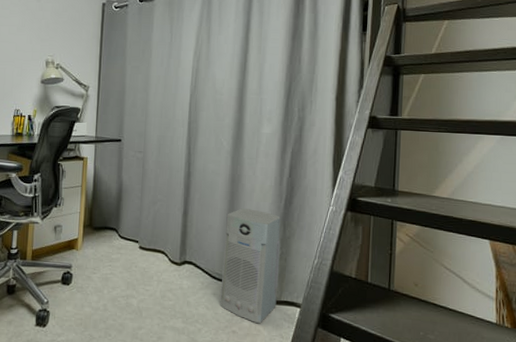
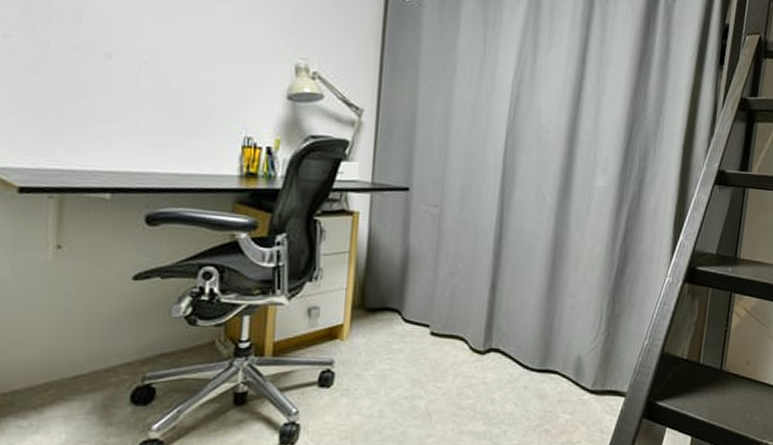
air purifier: present [220,208,281,324] -> none [531,280,610,419]

